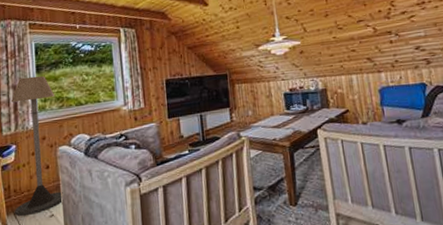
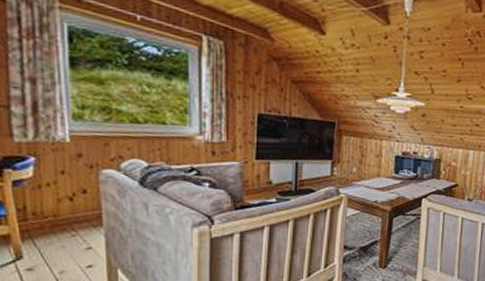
floor lamp: present [10,75,64,216] -> none [26,69,107,245]

